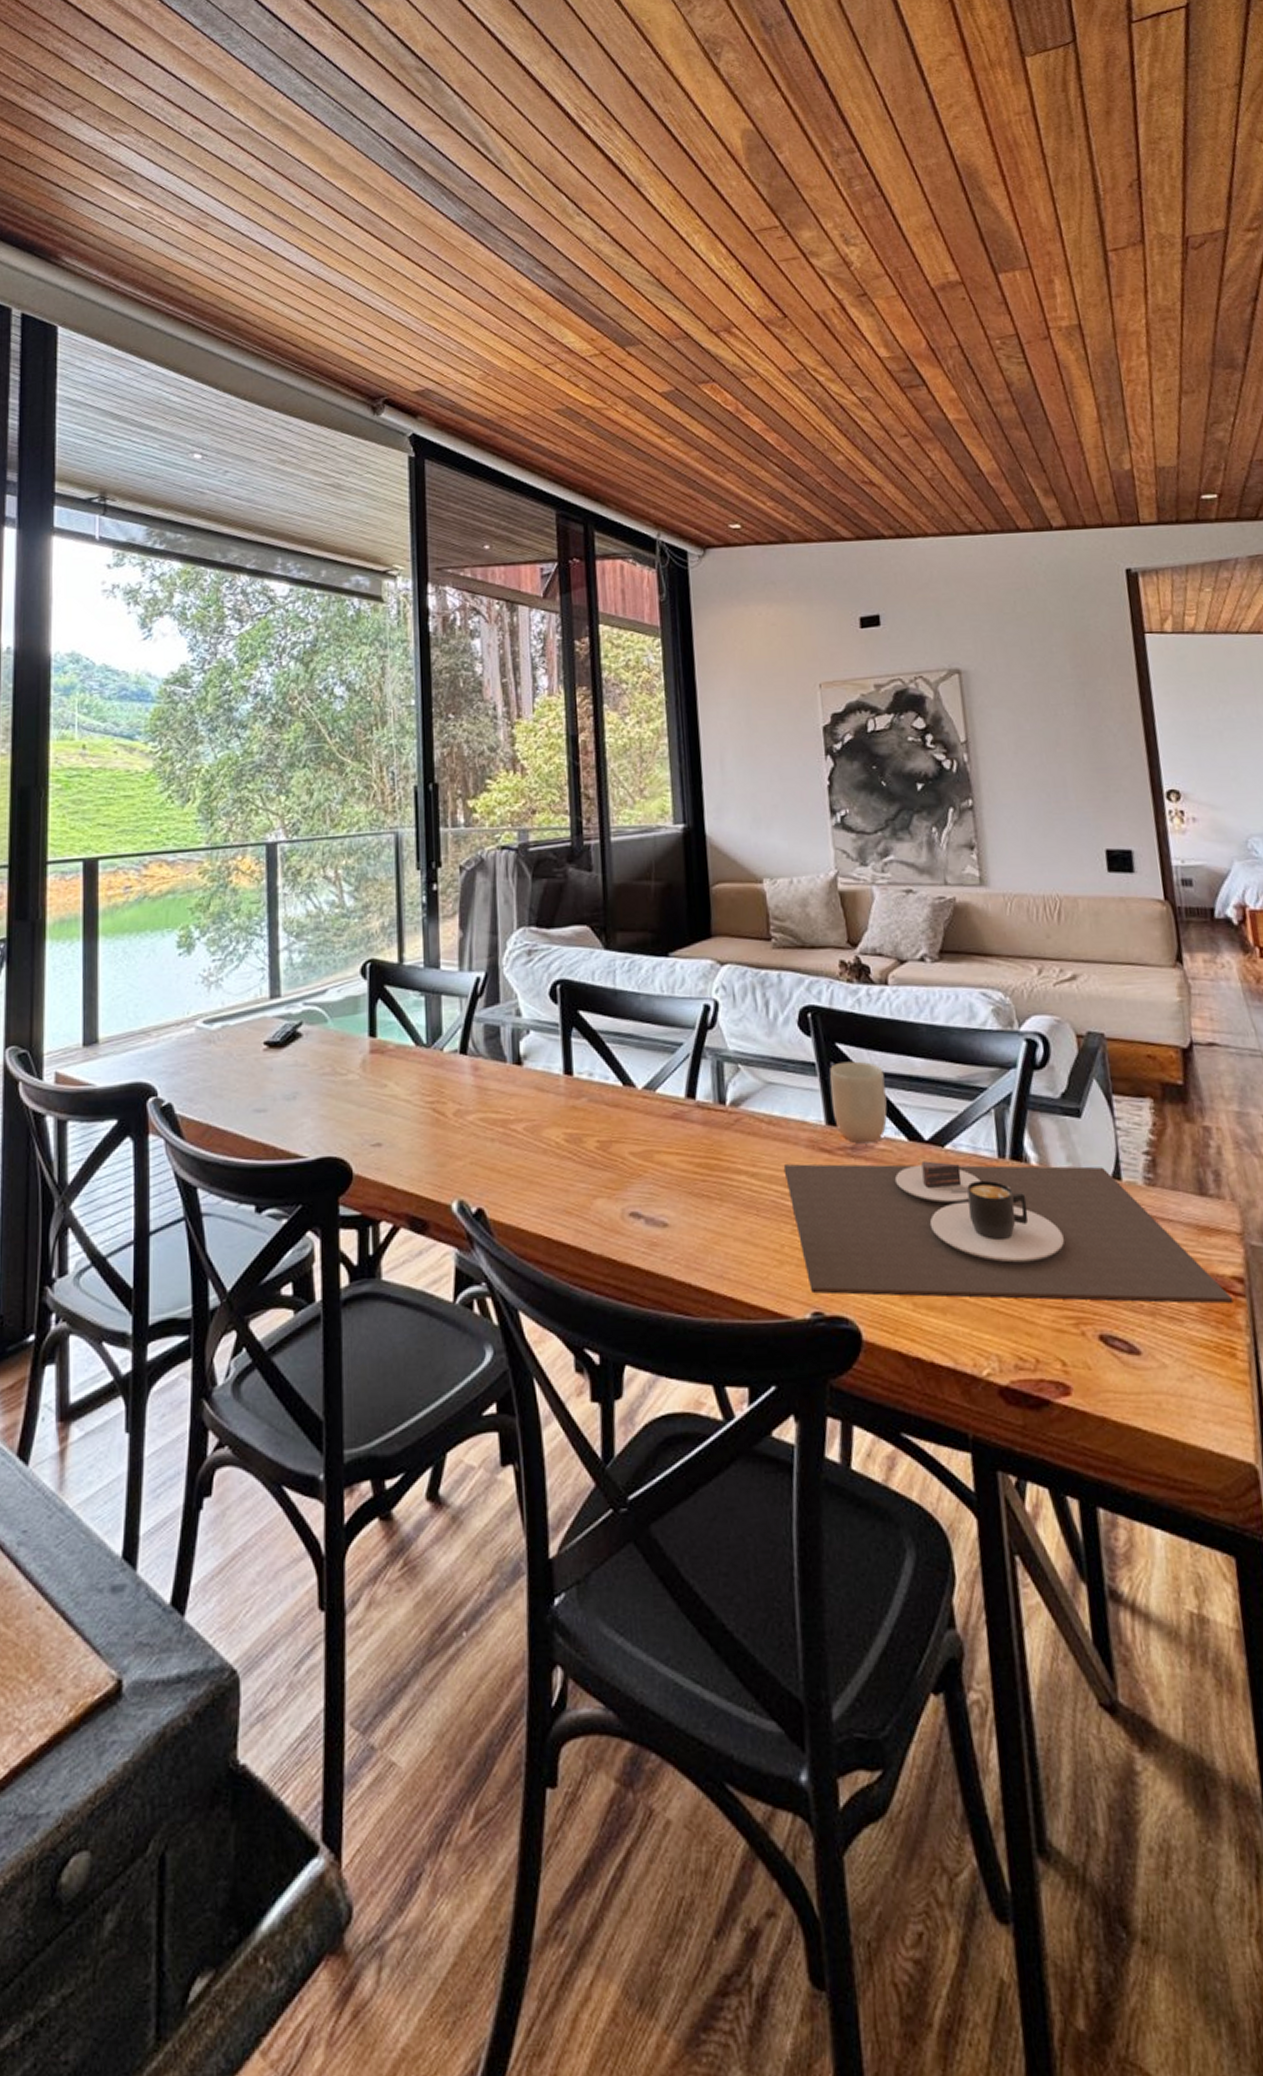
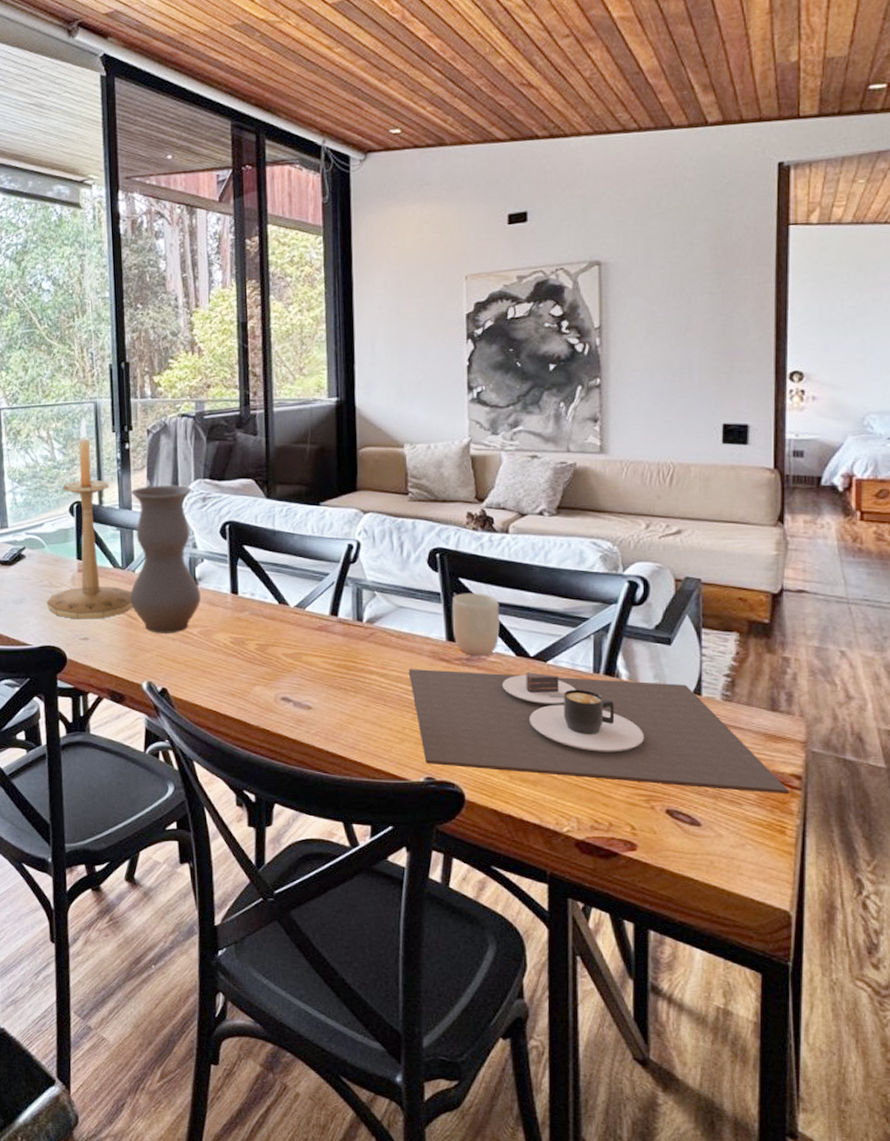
candlestick: none [327,851,441,1118] -> present [46,416,133,619]
vase: none [437,935,527,1133] -> present [130,485,202,633]

